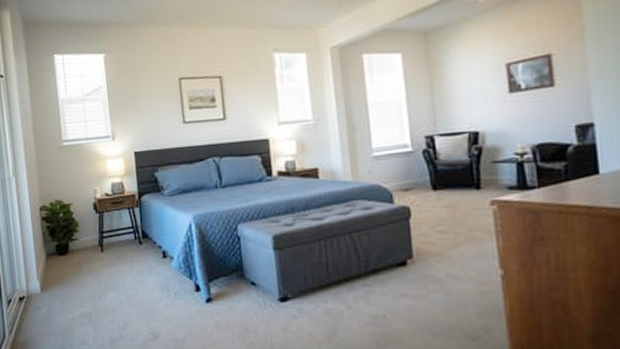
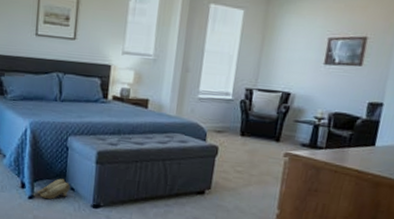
slippers: none [215,273,250,299] -> present [38,178,70,199]

